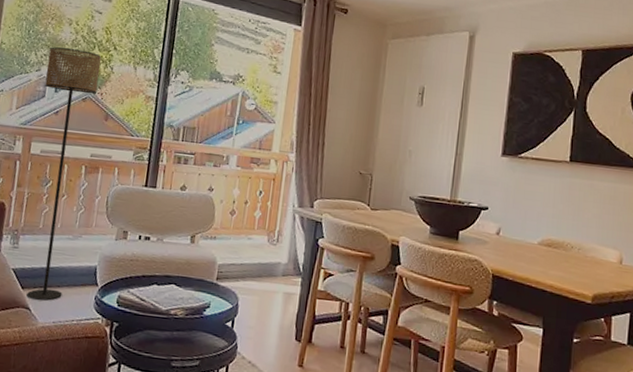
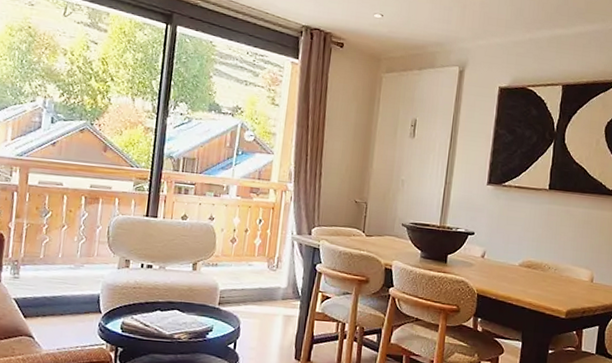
floor lamp: present [26,47,101,301] -> none [29,77,98,329]

